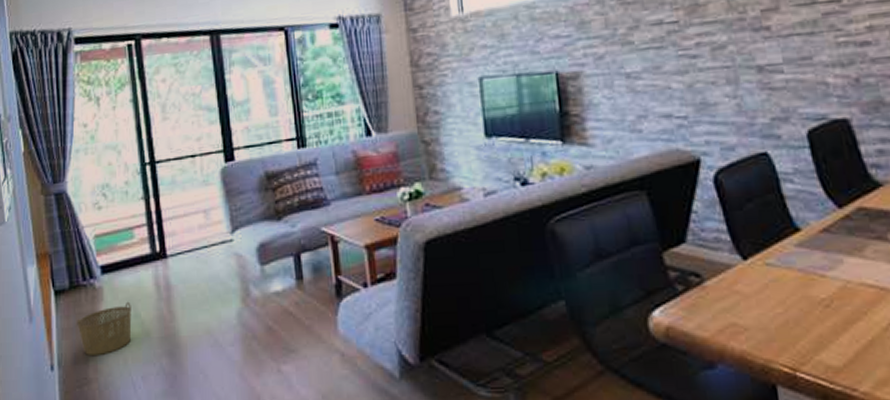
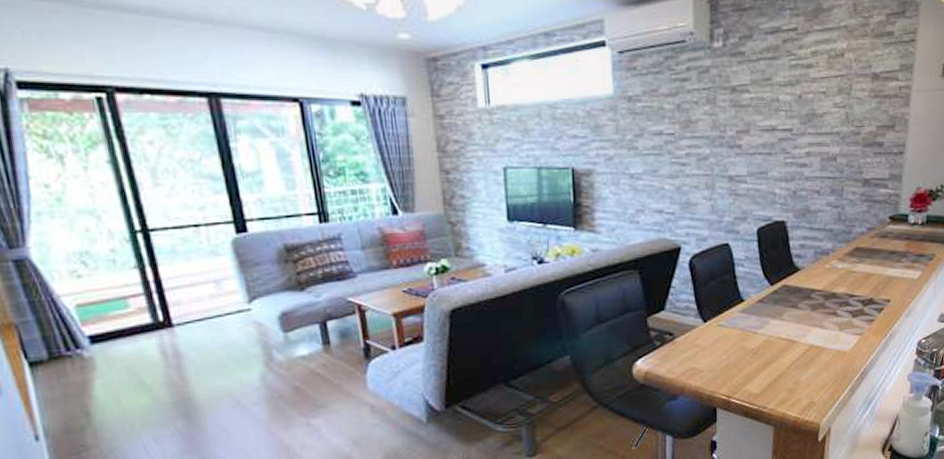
basket: present [77,301,132,357] -> none [64,370,137,425]

